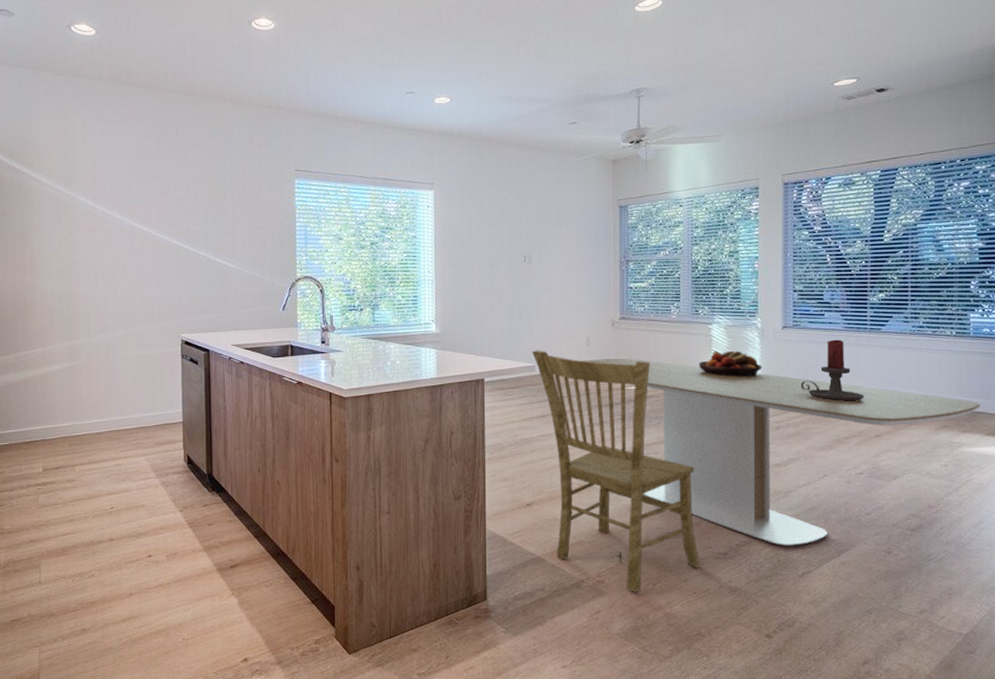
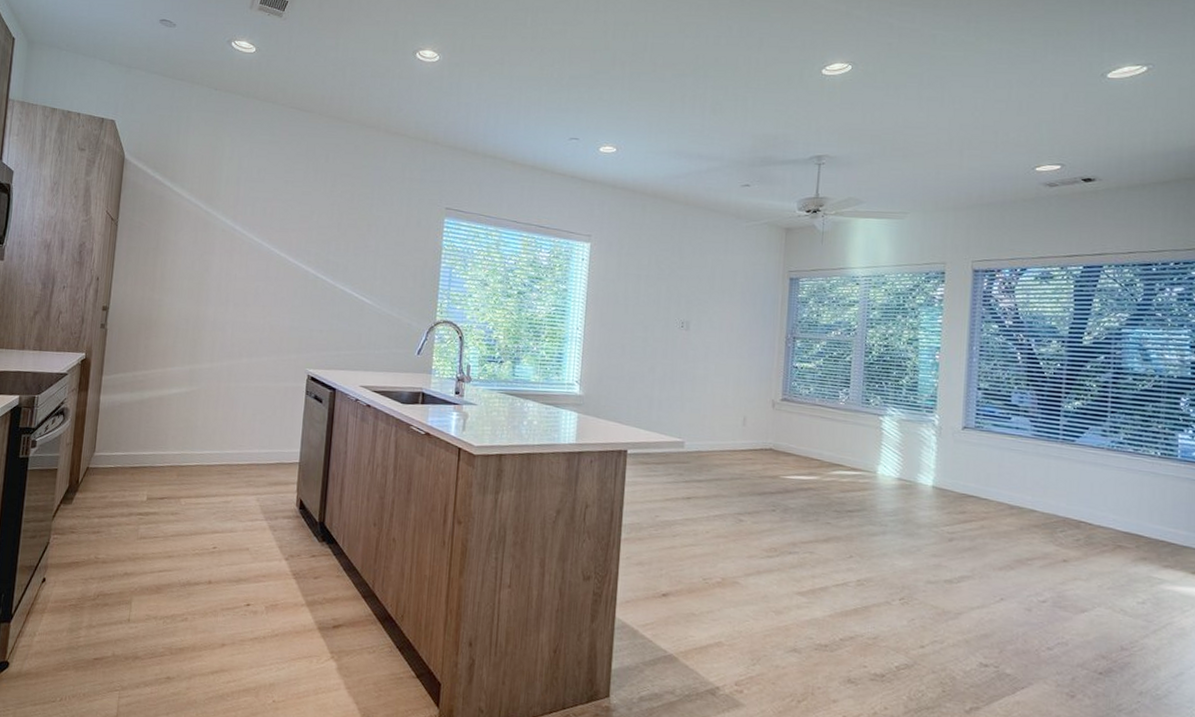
dining chair: present [532,350,702,593] -> none [682,424,855,709]
dining table: present [580,358,981,546] -> none [734,440,1187,676]
fruit bowl: present [698,350,763,378] -> none [865,445,938,480]
candle holder: present [800,339,865,402] -> none [979,447,1053,519]

